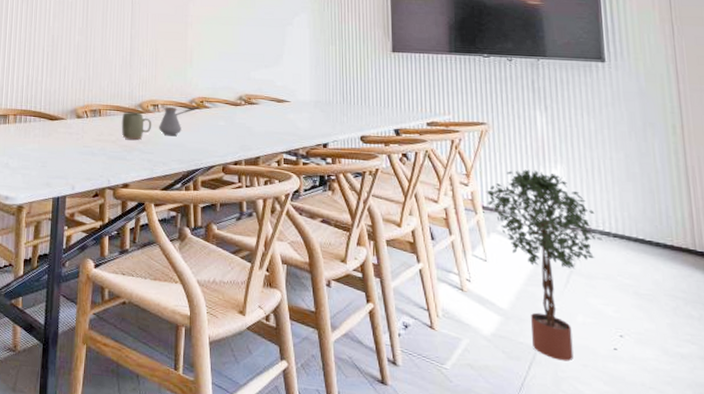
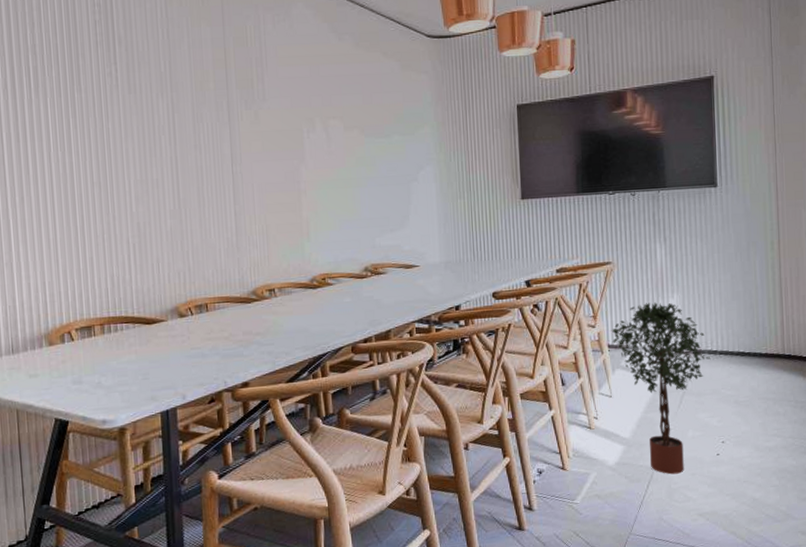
mug: present [121,112,152,140] -> none [233,301,270,333]
coffee pot: present [159,106,201,136] -> none [277,284,324,322]

